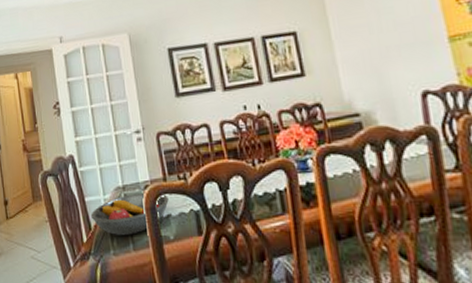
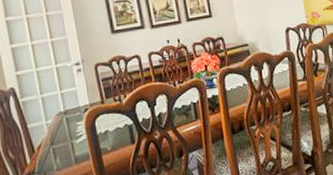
fruit bowl: present [91,192,169,235] -> none [33,114,106,154]

